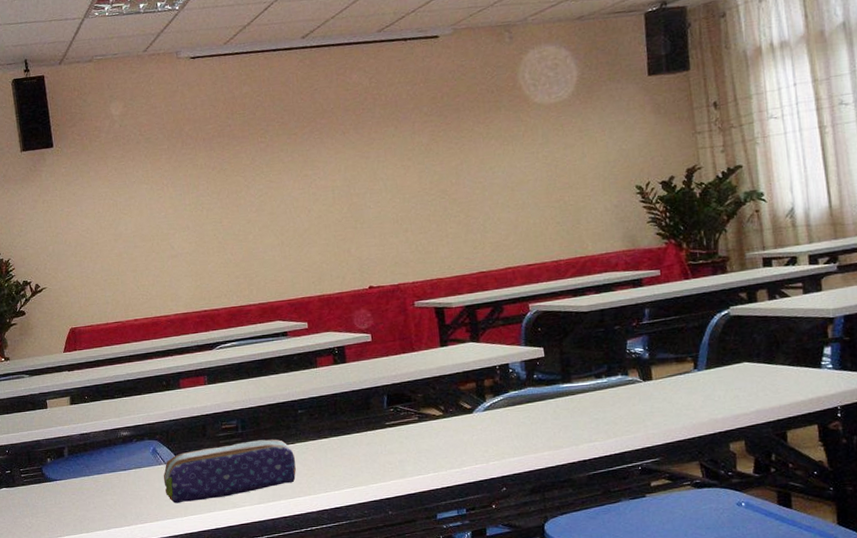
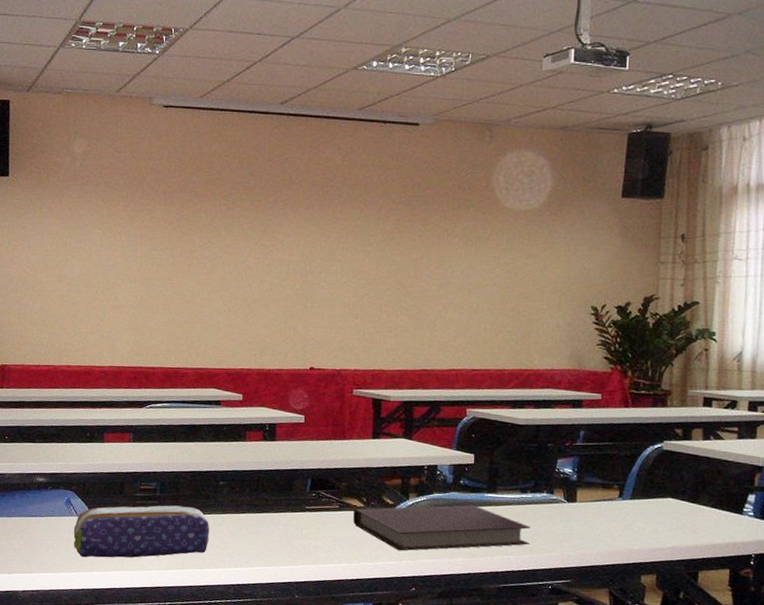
notebook: none [432,397,612,453] -> present [352,504,531,551]

